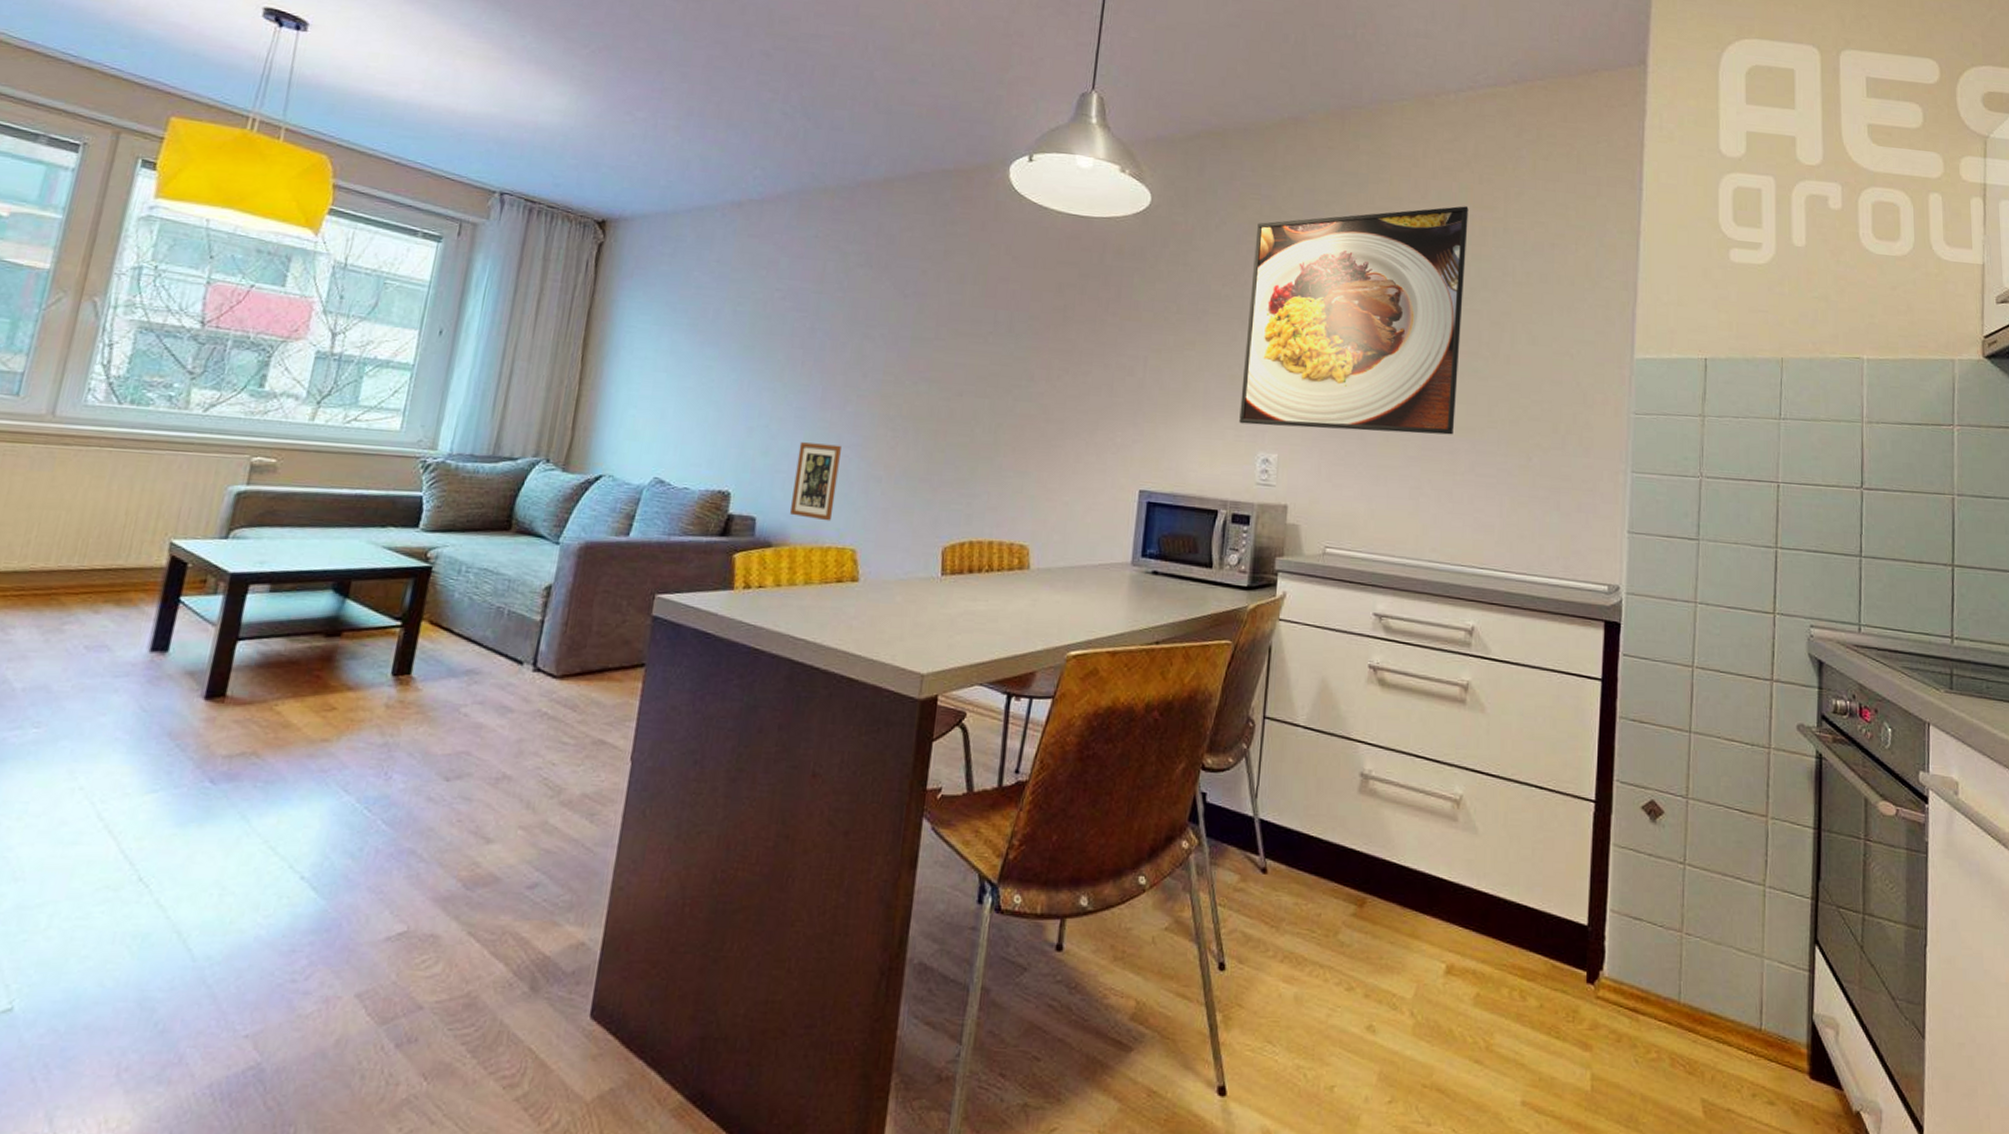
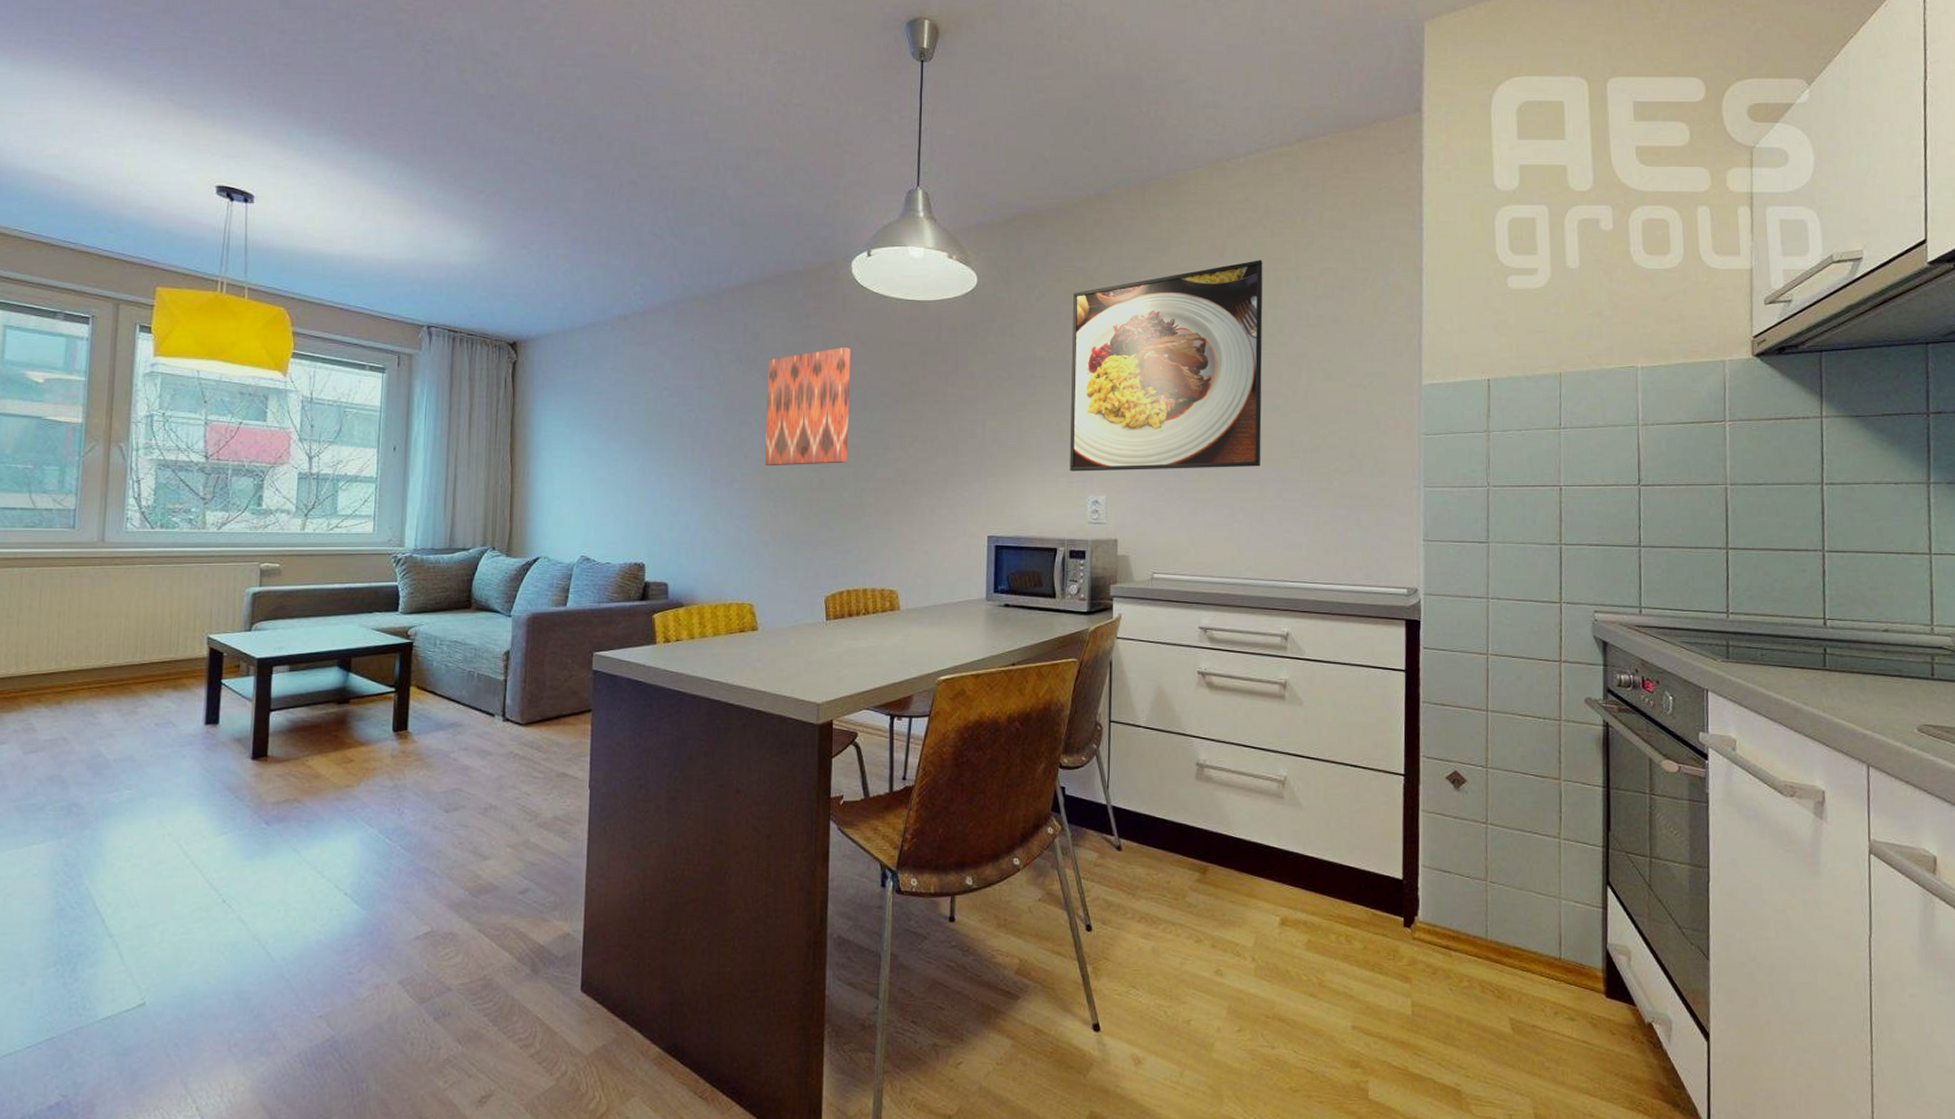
picture frame: present [790,442,841,521] -> none [696,517,732,582]
wall art: none [886,260,1000,393] -> present [764,346,851,467]

